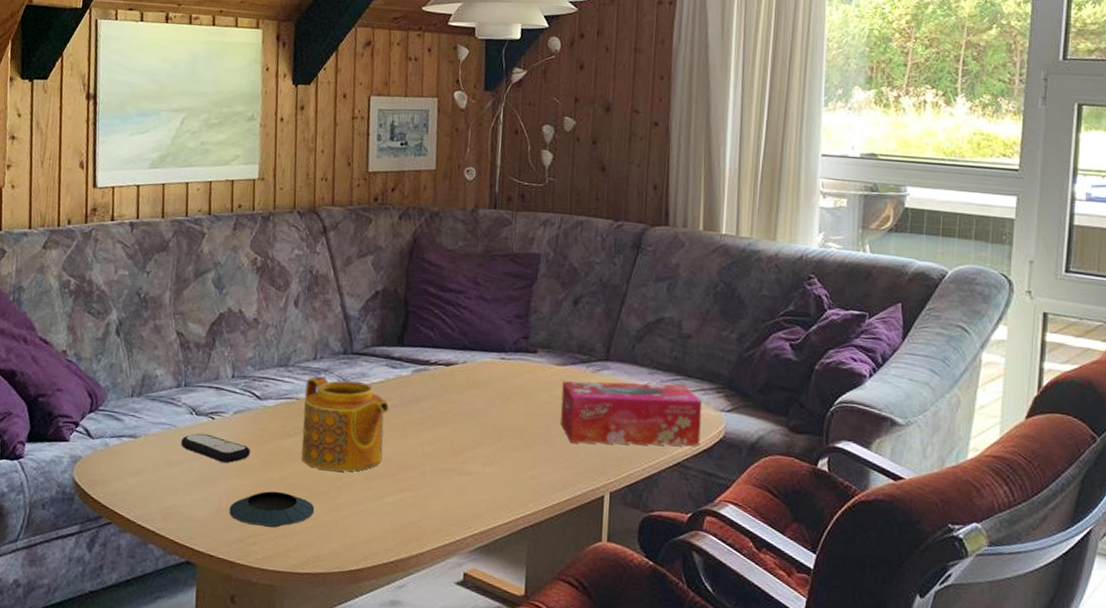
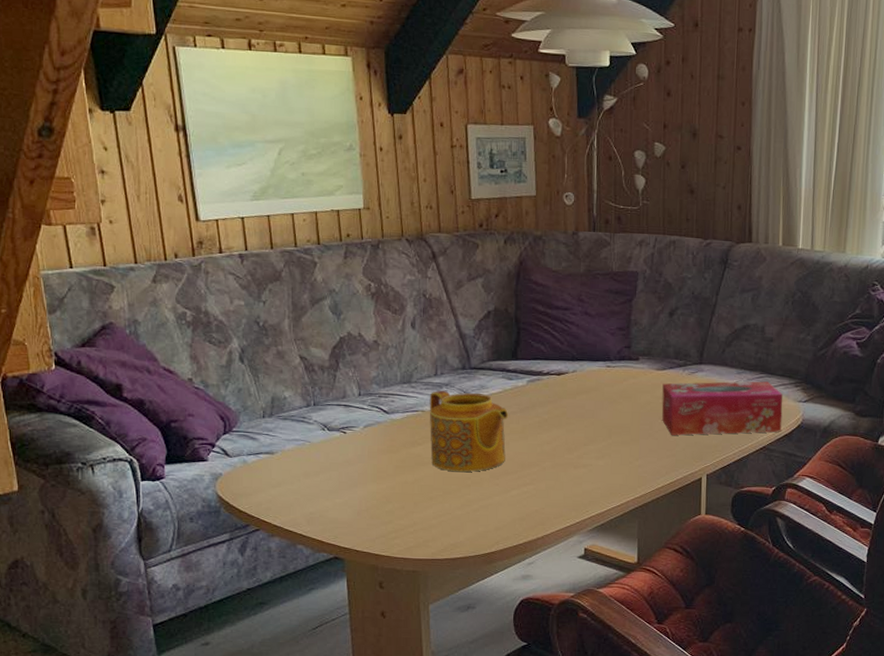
remote control: present [180,433,251,463] -> none [316,446,384,471]
saucer: present [228,491,315,528] -> none [369,492,448,524]

